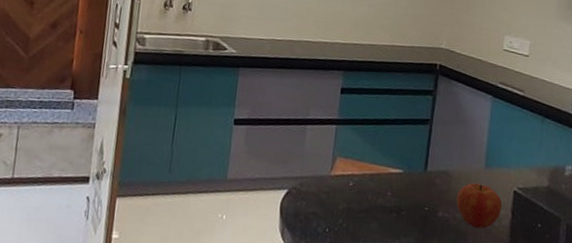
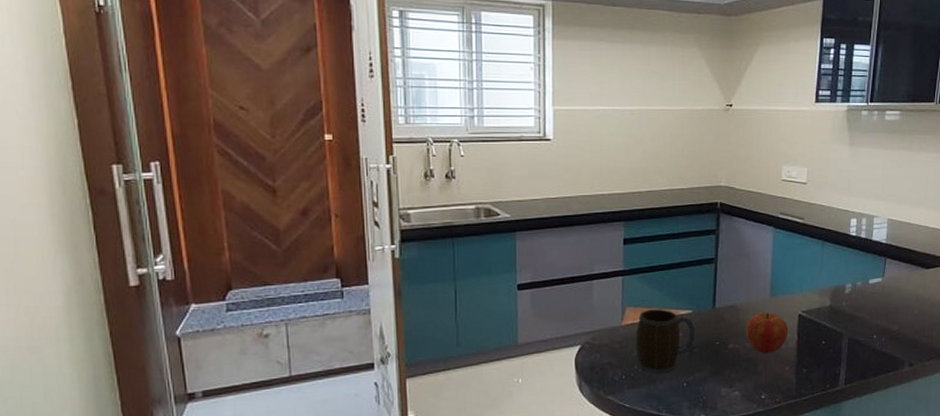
mug: none [342,163,404,232] -> present [636,309,695,373]

